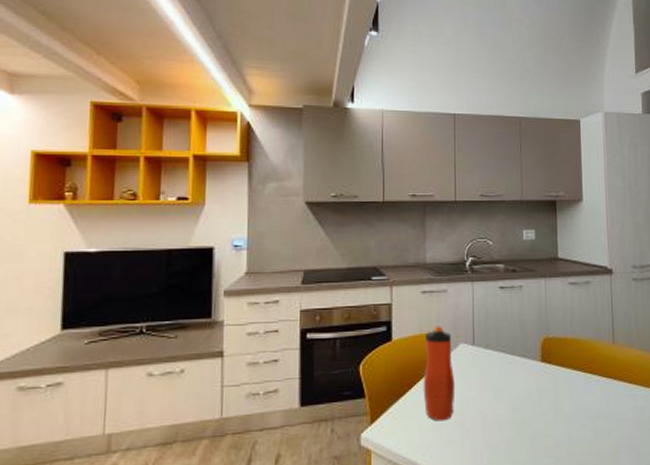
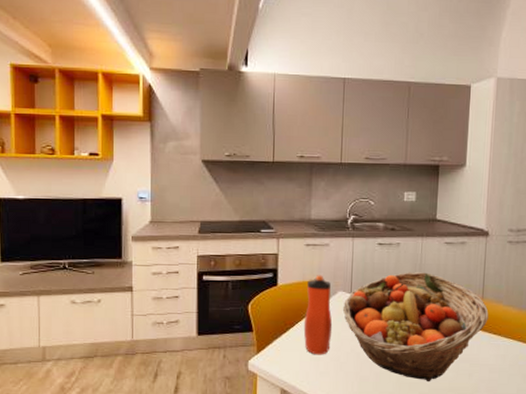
fruit basket: none [465,317,622,445] -> present [342,272,489,382]

